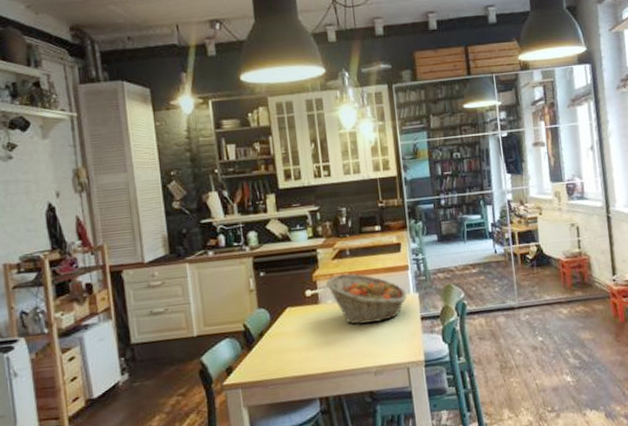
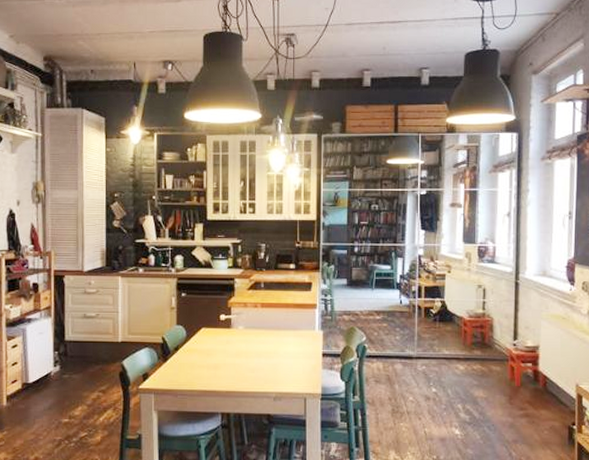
fruit basket: present [326,273,407,325] -> none [240,304,312,353]

